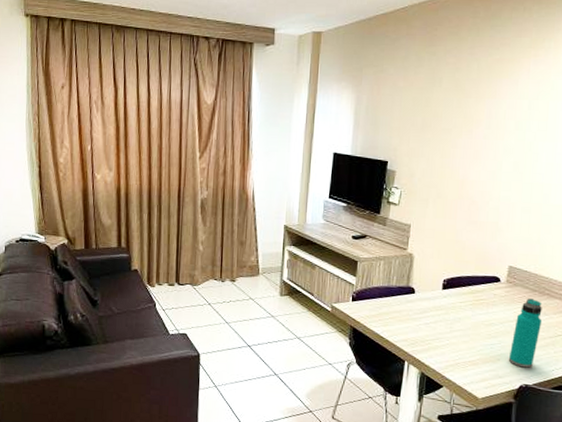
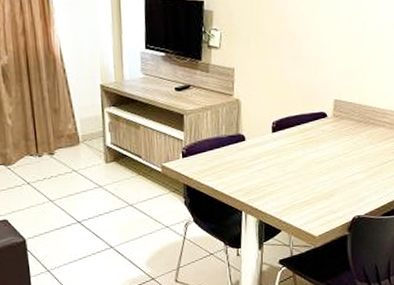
water bottle: present [508,298,543,368] -> none [340,130,369,200]

